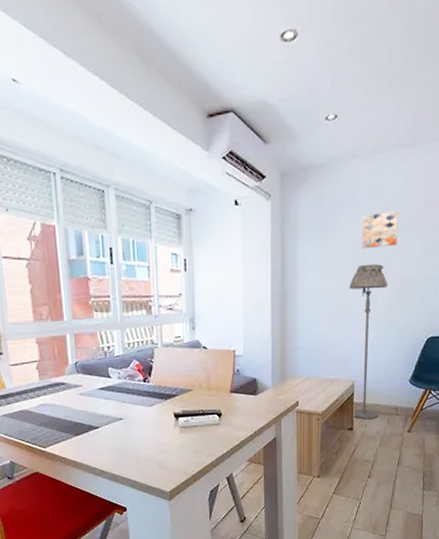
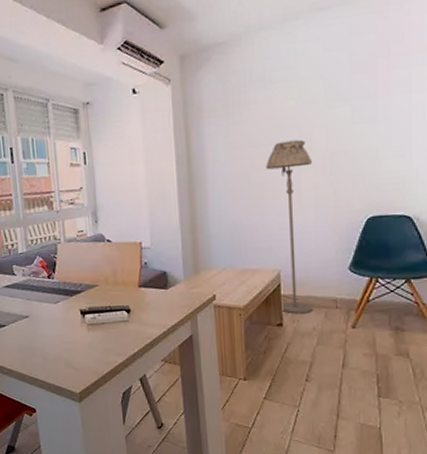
wall art: present [361,211,399,249] -> none [275,80,320,125]

